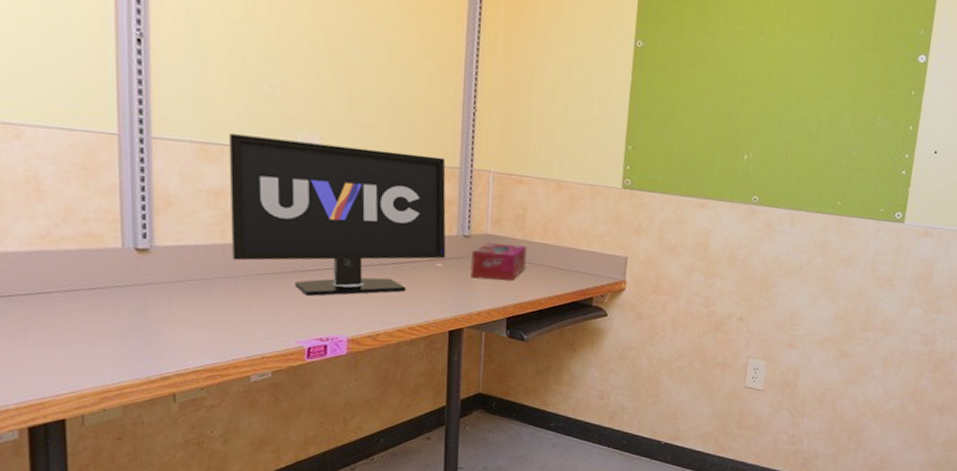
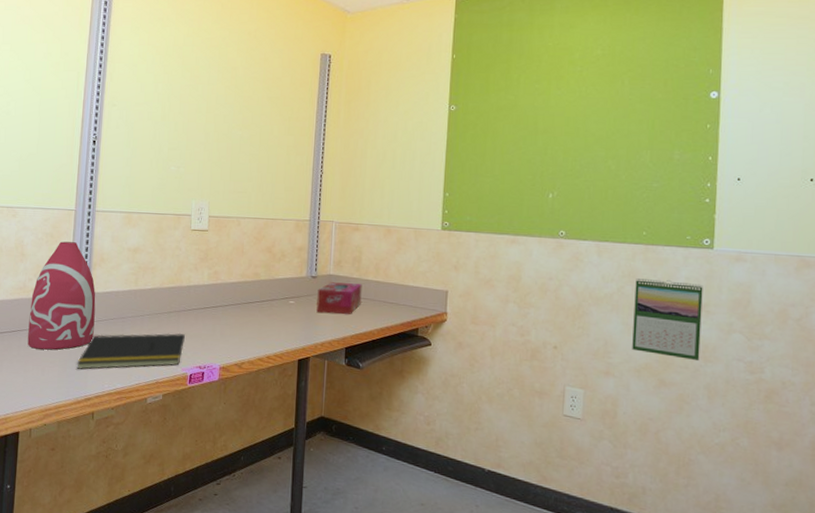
bottle: none [61,176,165,318] -> present [27,241,96,350]
notepad: none [143,298,298,342] -> present [76,333,185,370]
monitor: present [228,134,446,296] -> none [141,204,299,331]
calendar: none [817,250,891,334] -> present [632,278,703,361]

